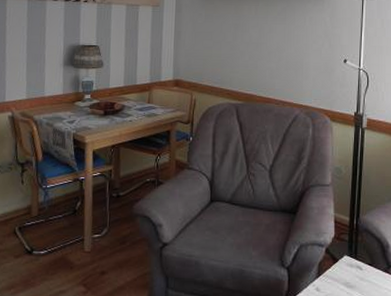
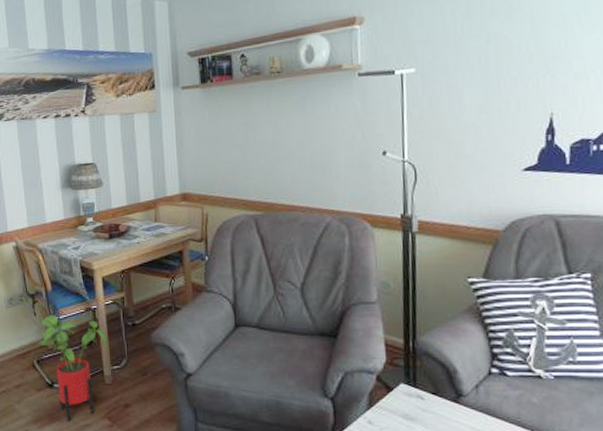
house plant: none [21,183,92,288] -> present [36,314,108,421]

